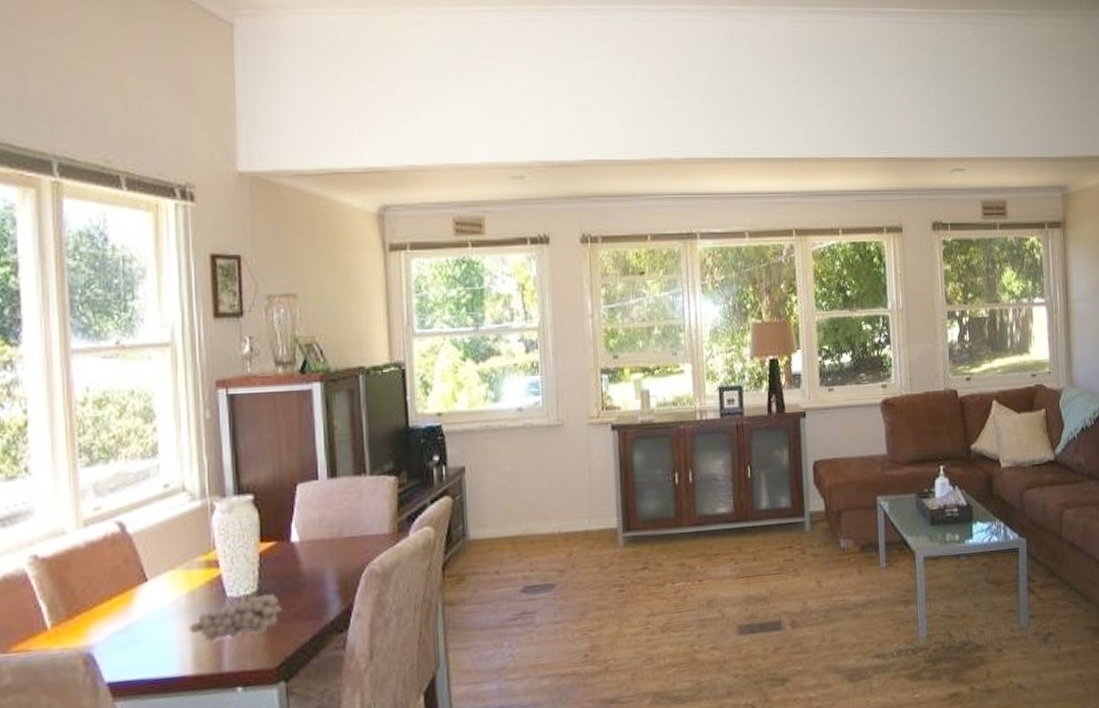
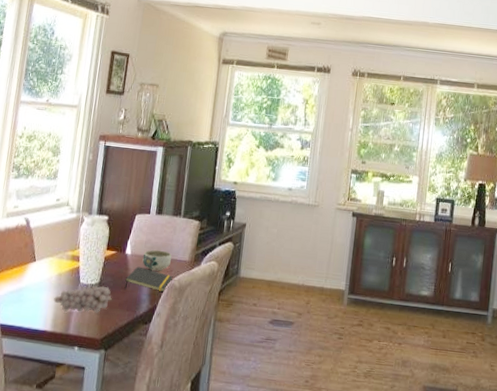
notepad: none [298,555,370,592] -> present [124,266,173,292]
bowl: none [319,526,364,557] -> present [142,250,172,271]

